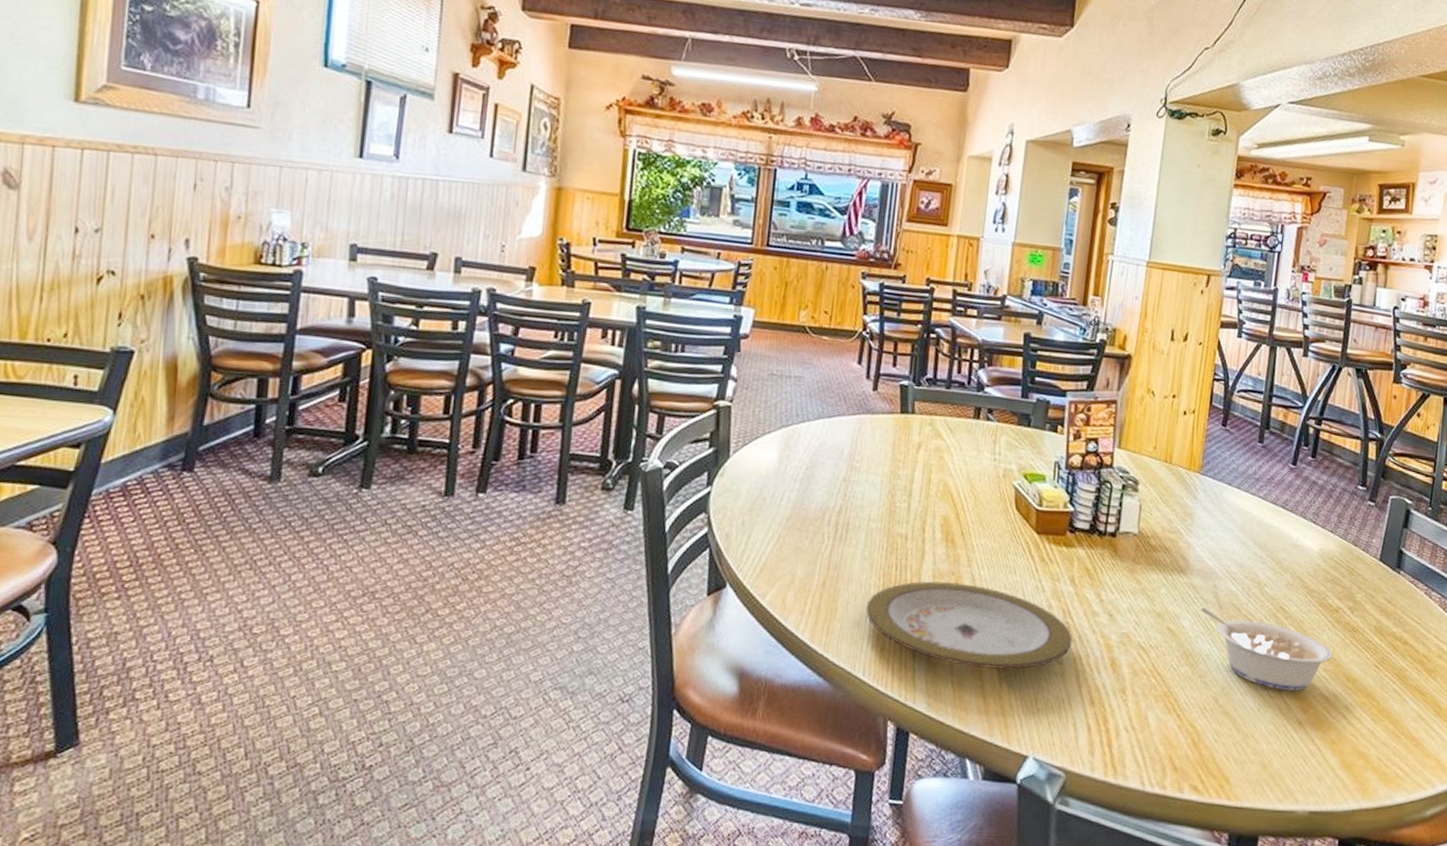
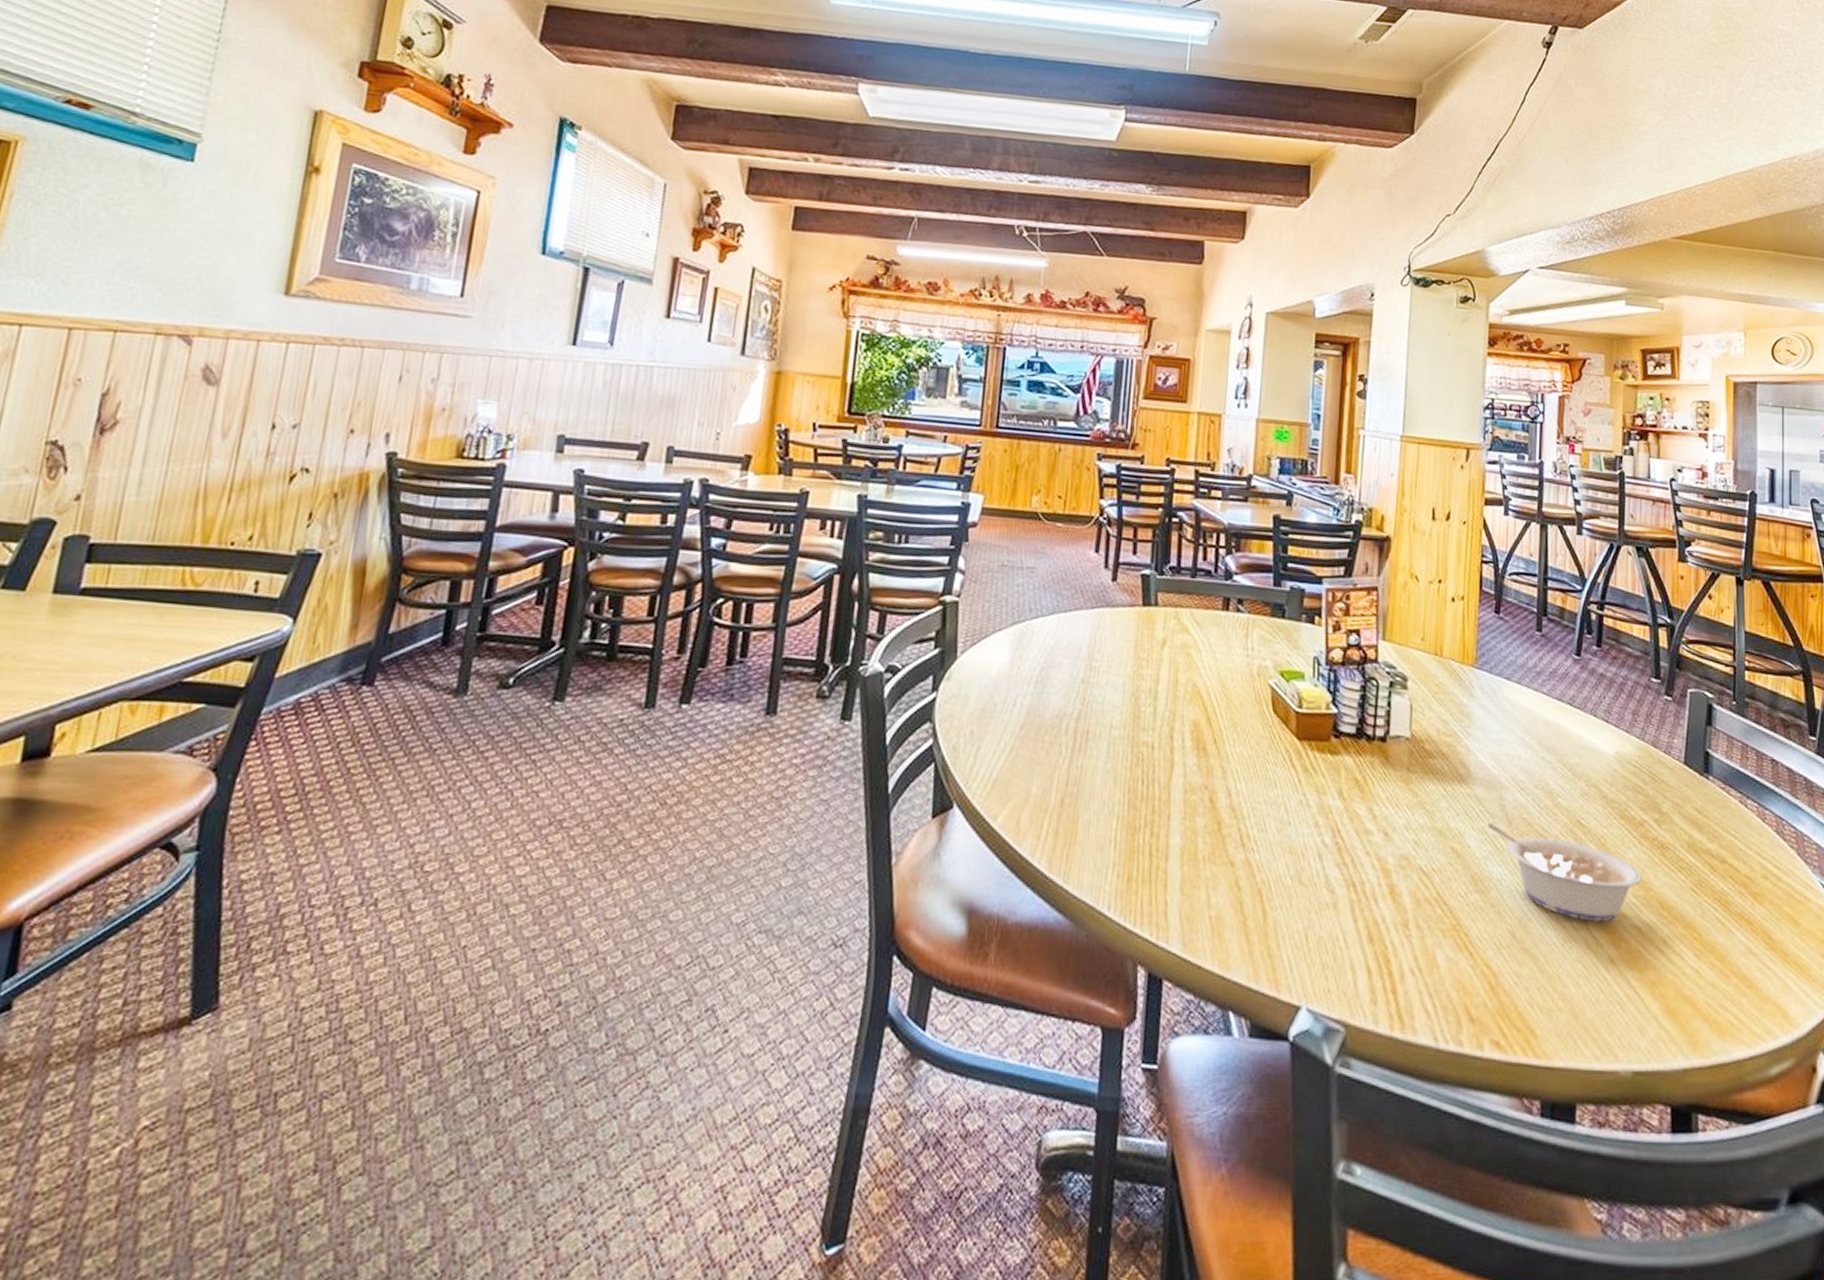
plate: present [866,581,1073,669] -> none [1109,797,1344,901]

